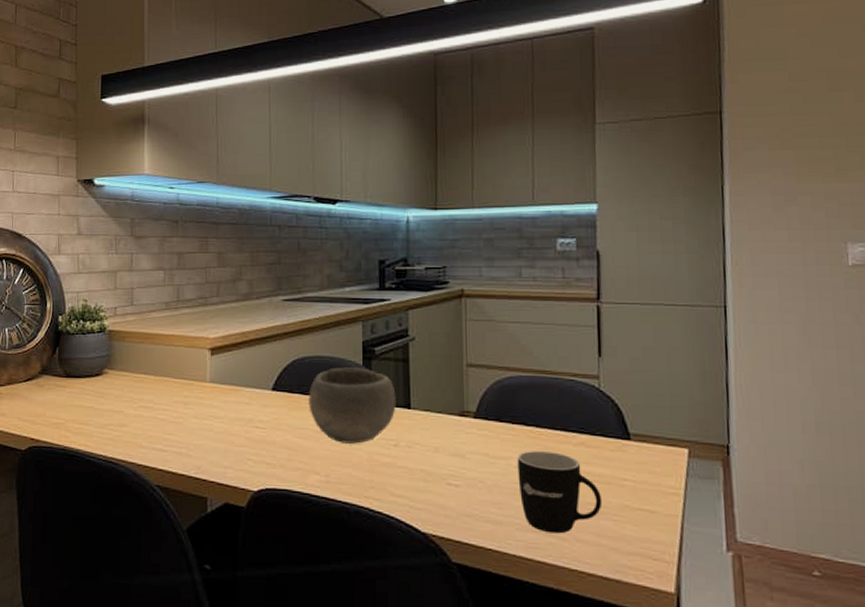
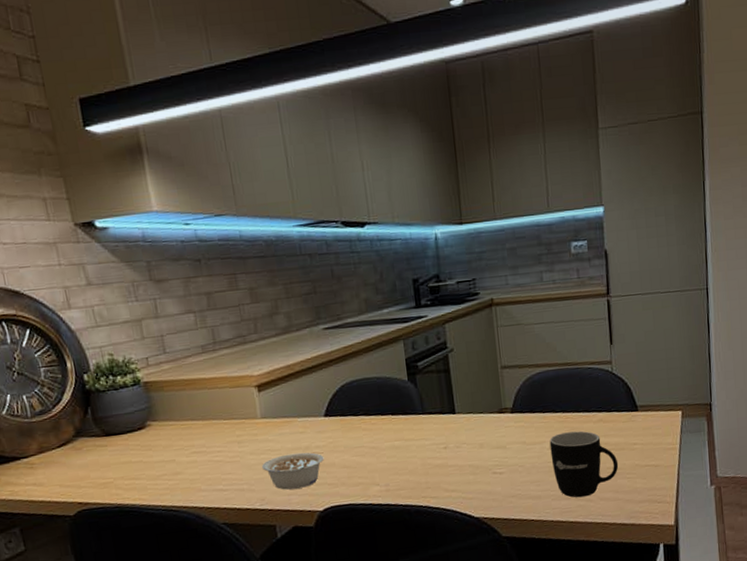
legume: none [202,424,266,462] -> present [261,452,324,490]
bowl: present [308,367,396,444] -> none [360,383,443,454]

